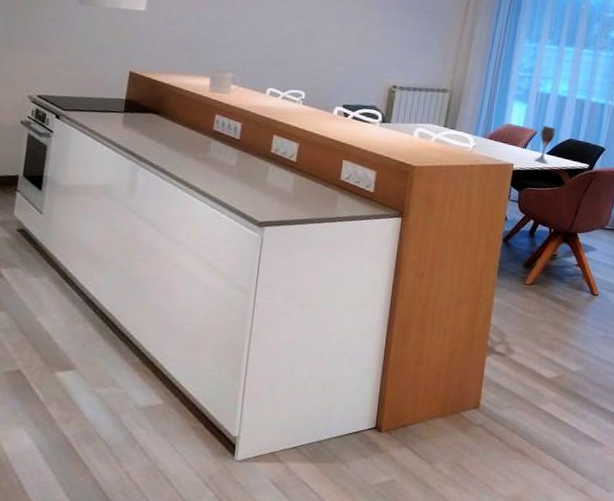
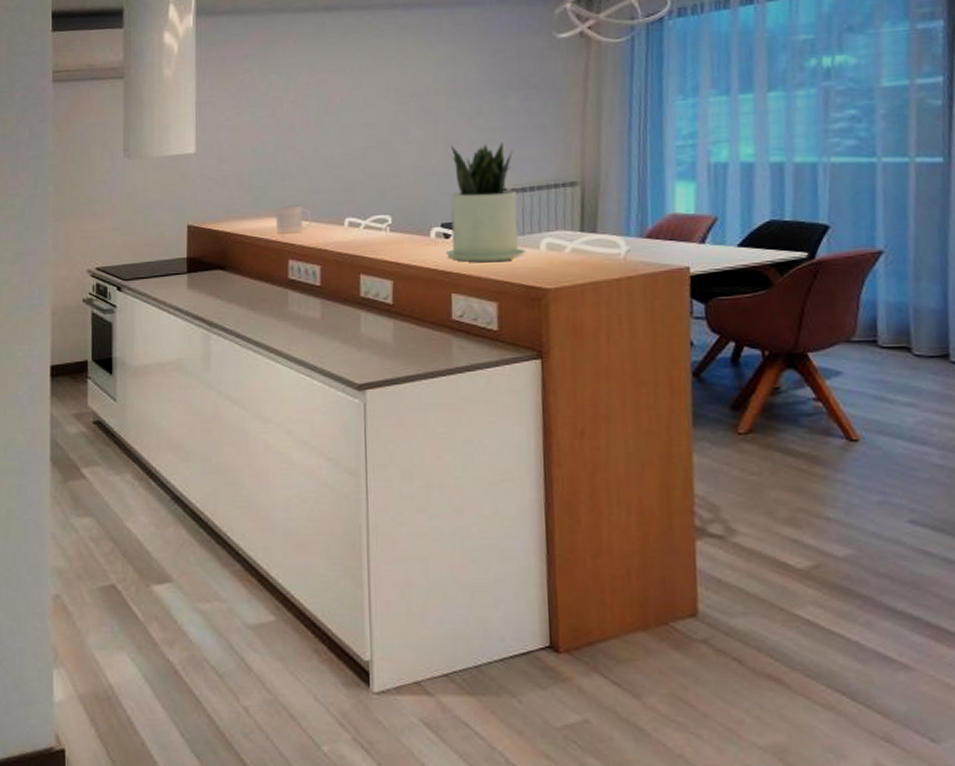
planter: none [343,45,405,141] -> present [445,142,526,263]
cup: present [535,125,556,164] -> none [721,207,747,260]

